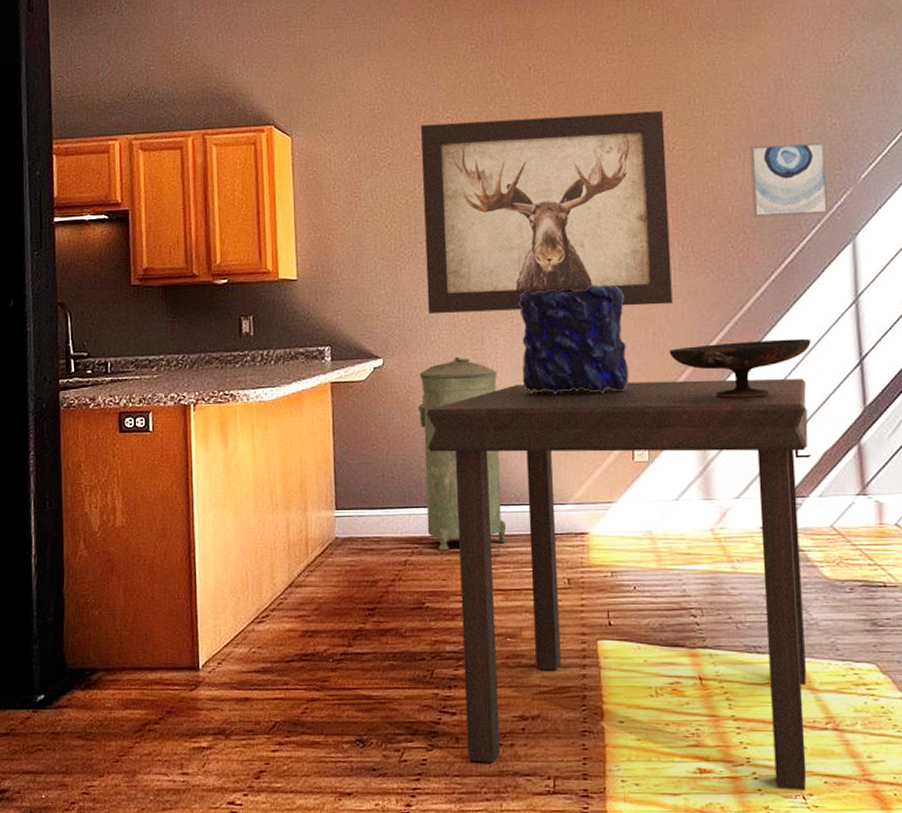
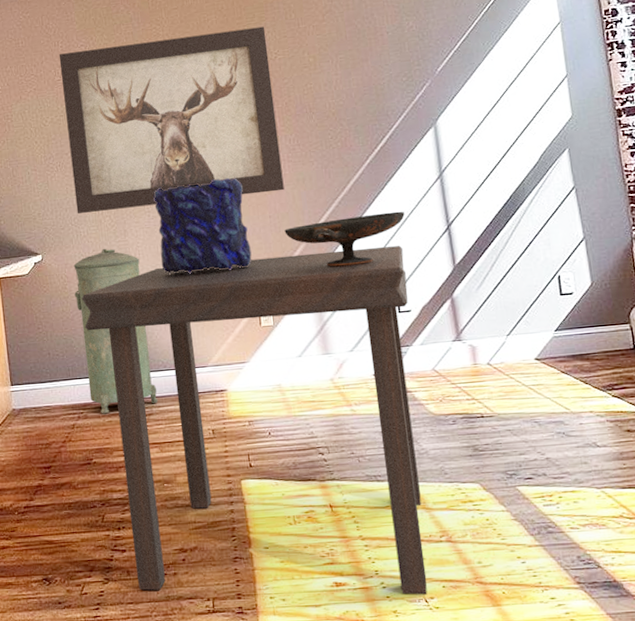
wall art: present [749,141,829,219] -> none [340,42,412,113]

